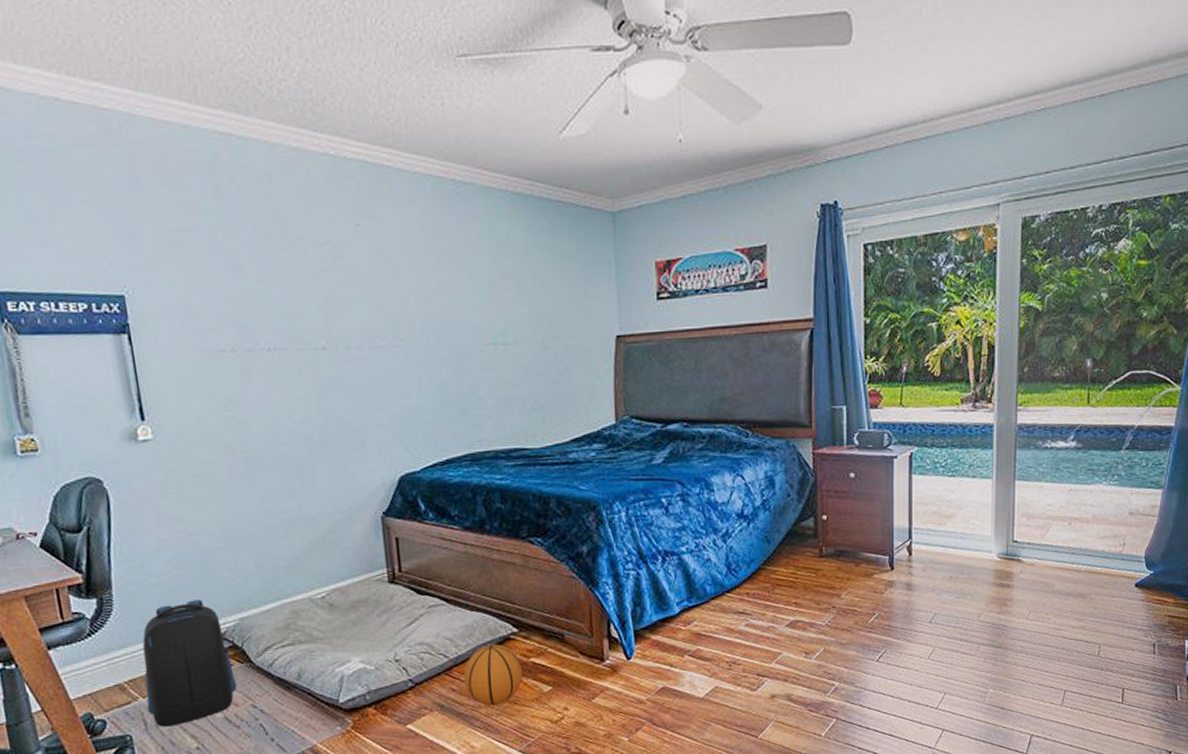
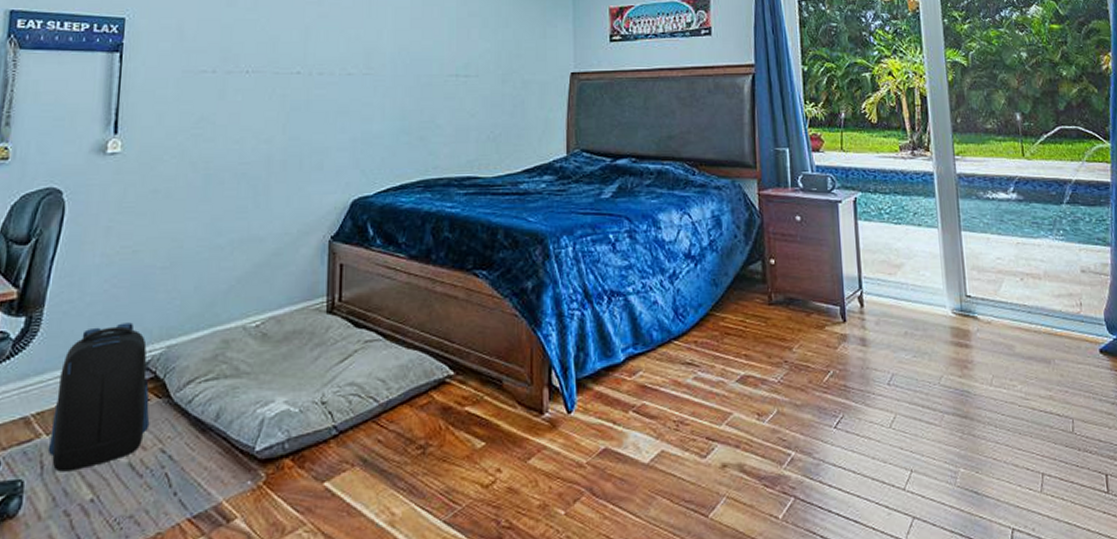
basketball: present [463,644,523,706] -> none [392,388,456,463]

